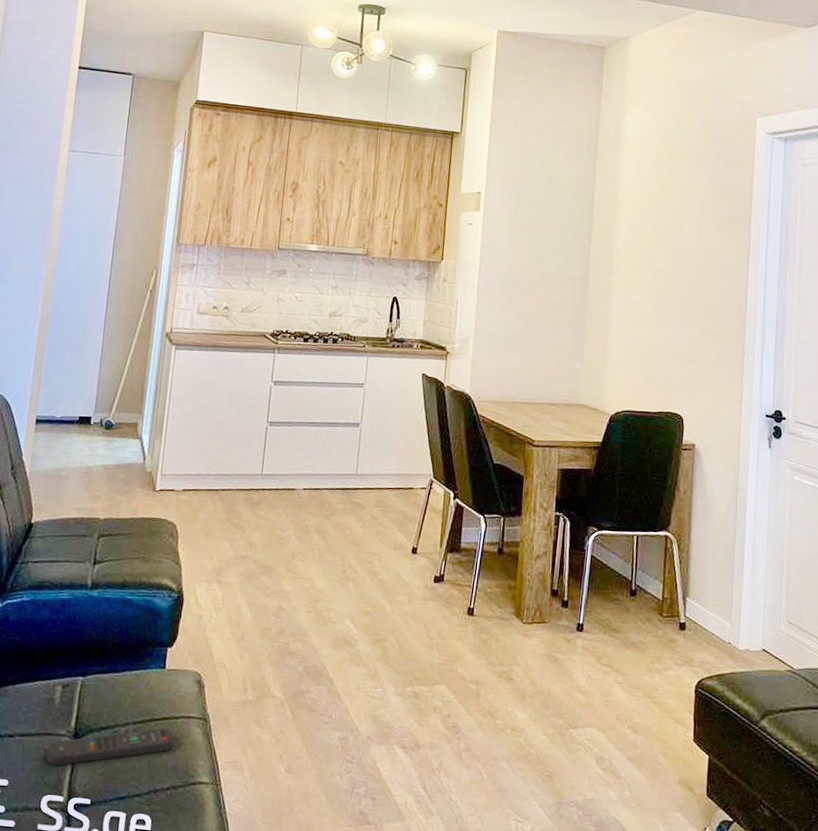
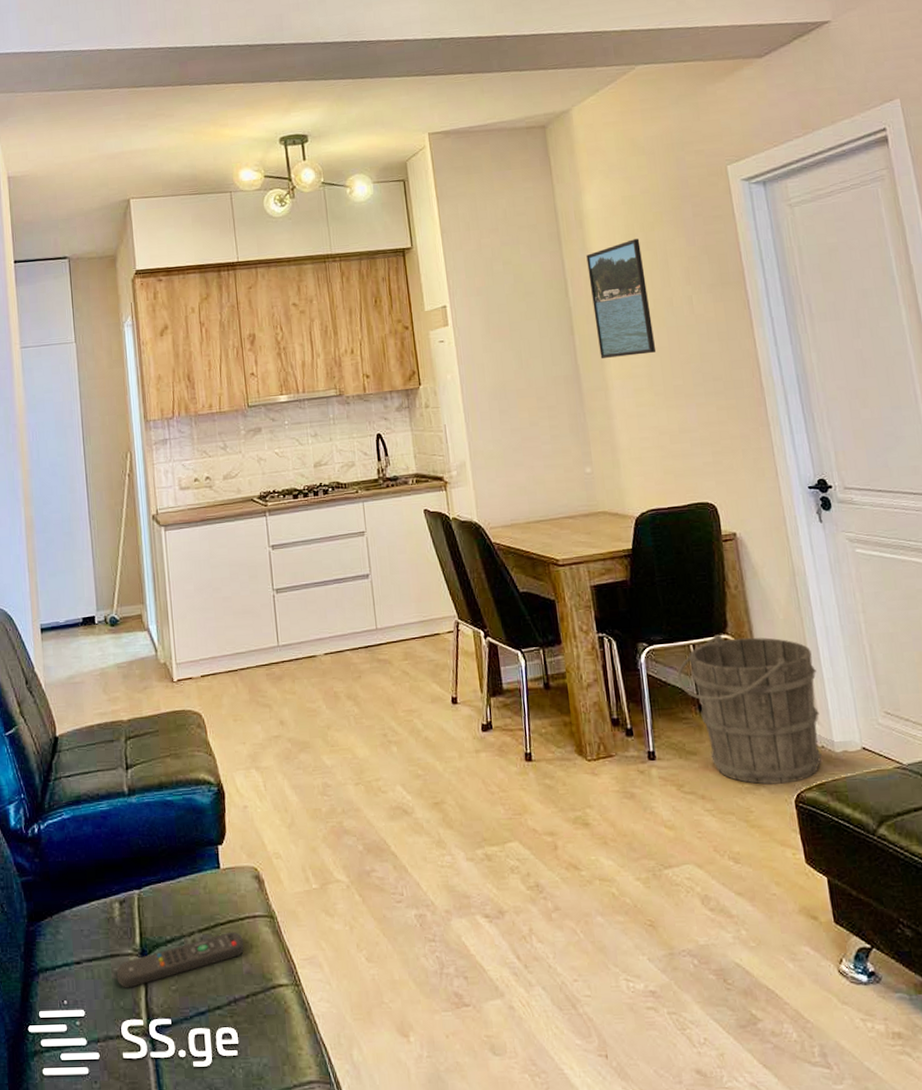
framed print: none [610,166,667,272] -> present [586,239,657,358]
bucket: none [617,530,738,670] -> present [677,634,822,785]

